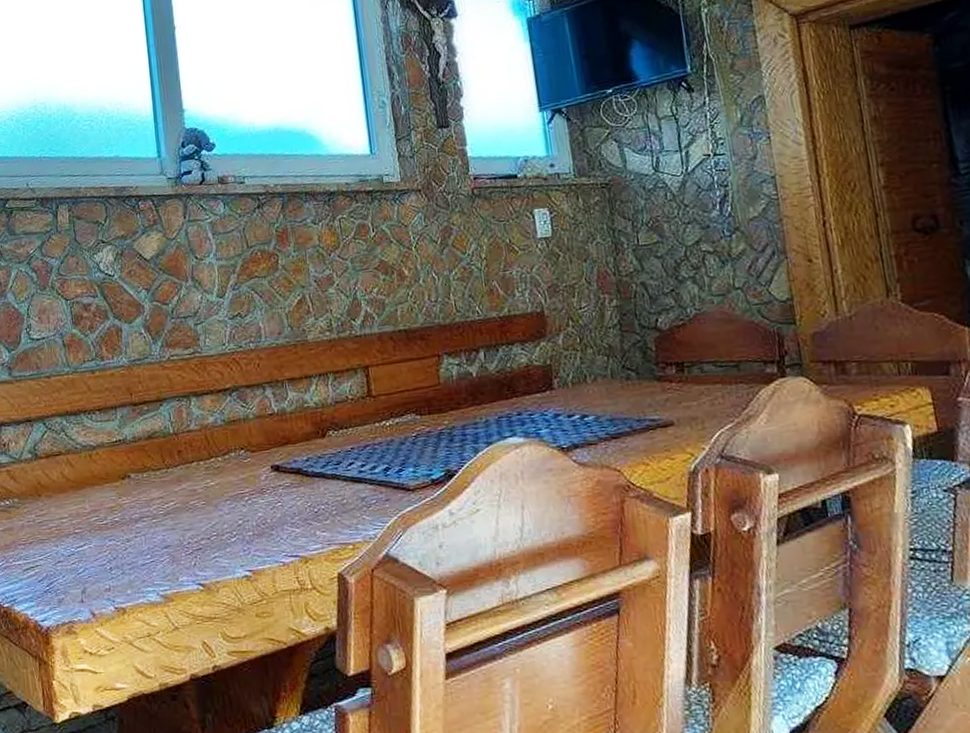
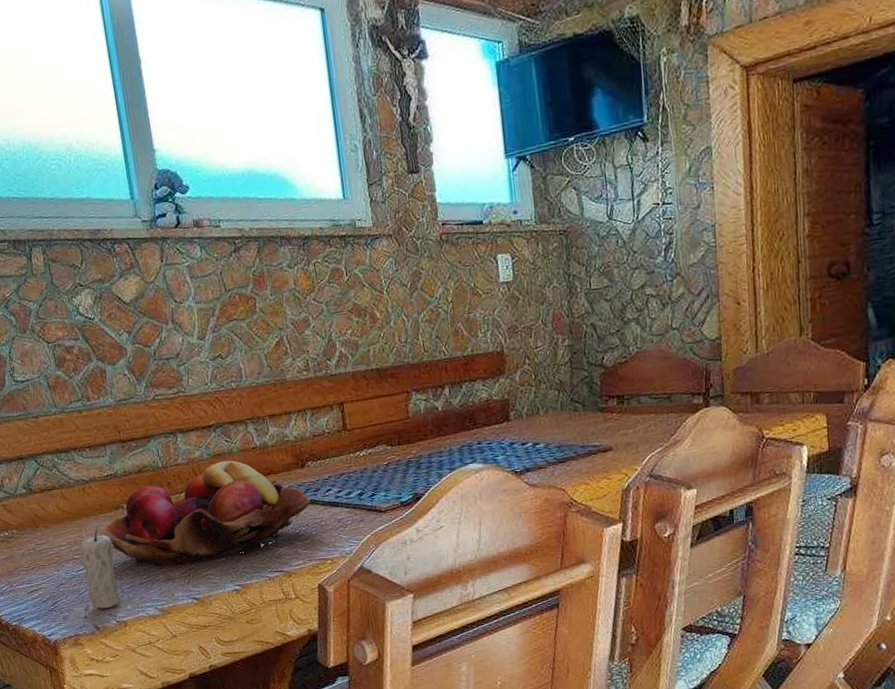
candle: none [81,496,121,593] -> present [79,526,121,609]
fruit basket: none [104,427,332,547] -> present [100,460,311,568]

